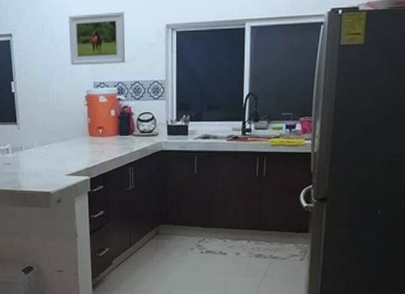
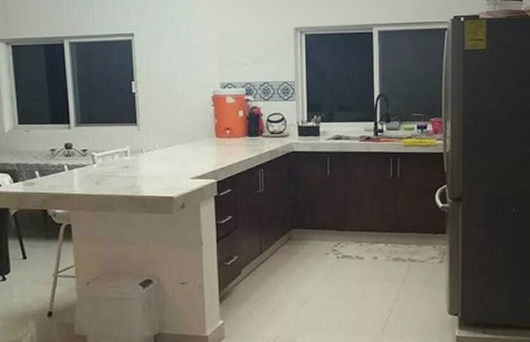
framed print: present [68,11,126,66] -> none [194,14,254,66]

